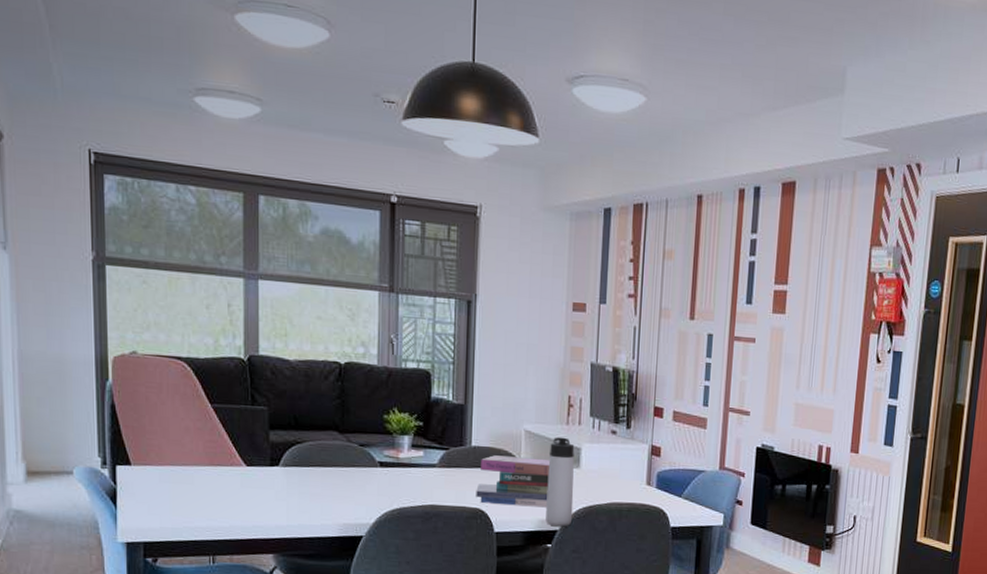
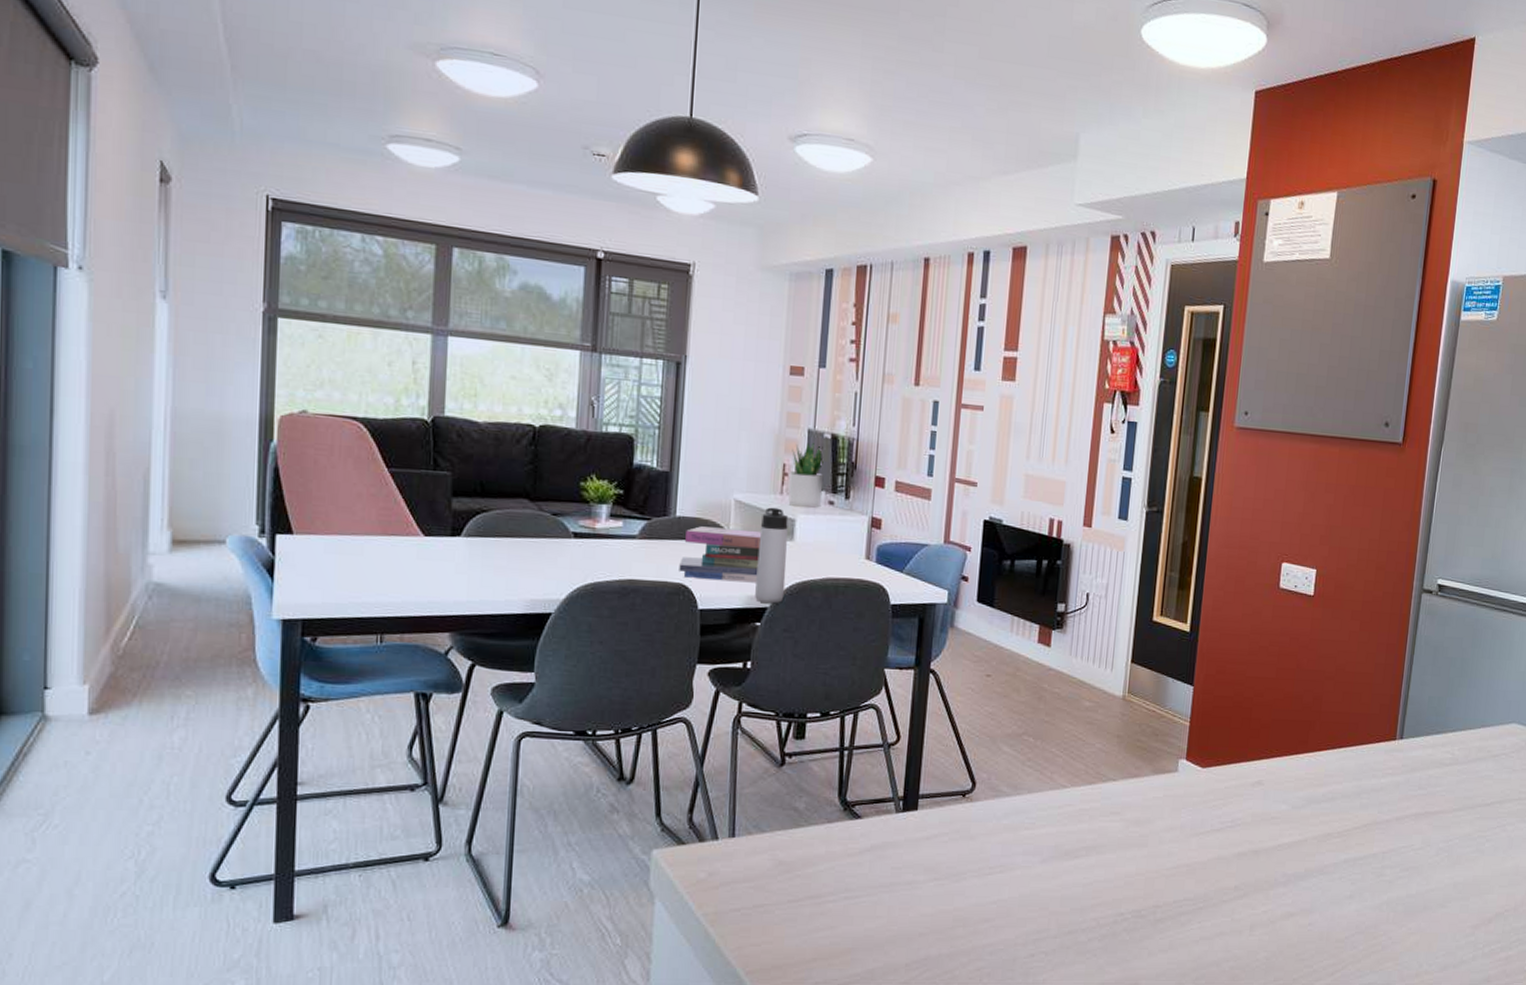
planter: none [573,376,606,438] -> present [788,443,824,508]

